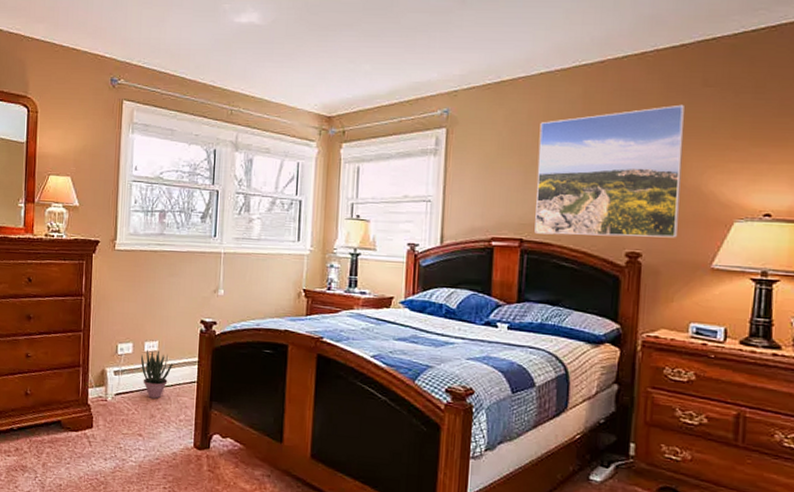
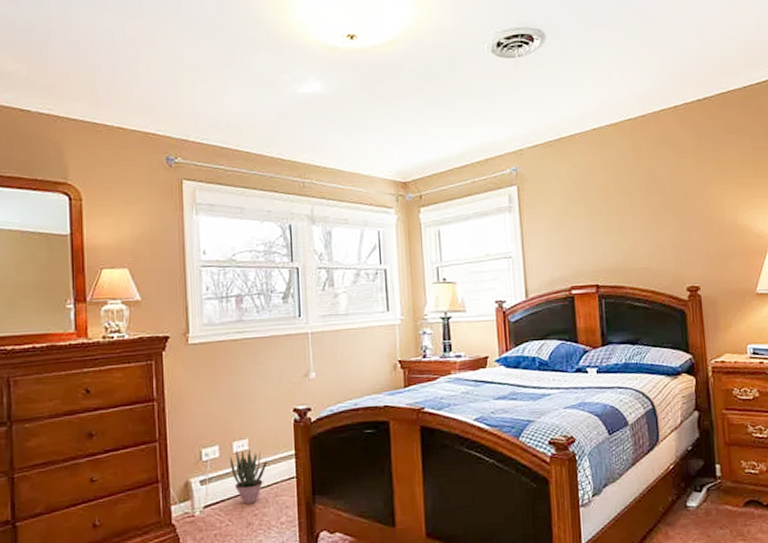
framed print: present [534,104,686,238] -> none [599,150,727,279]

